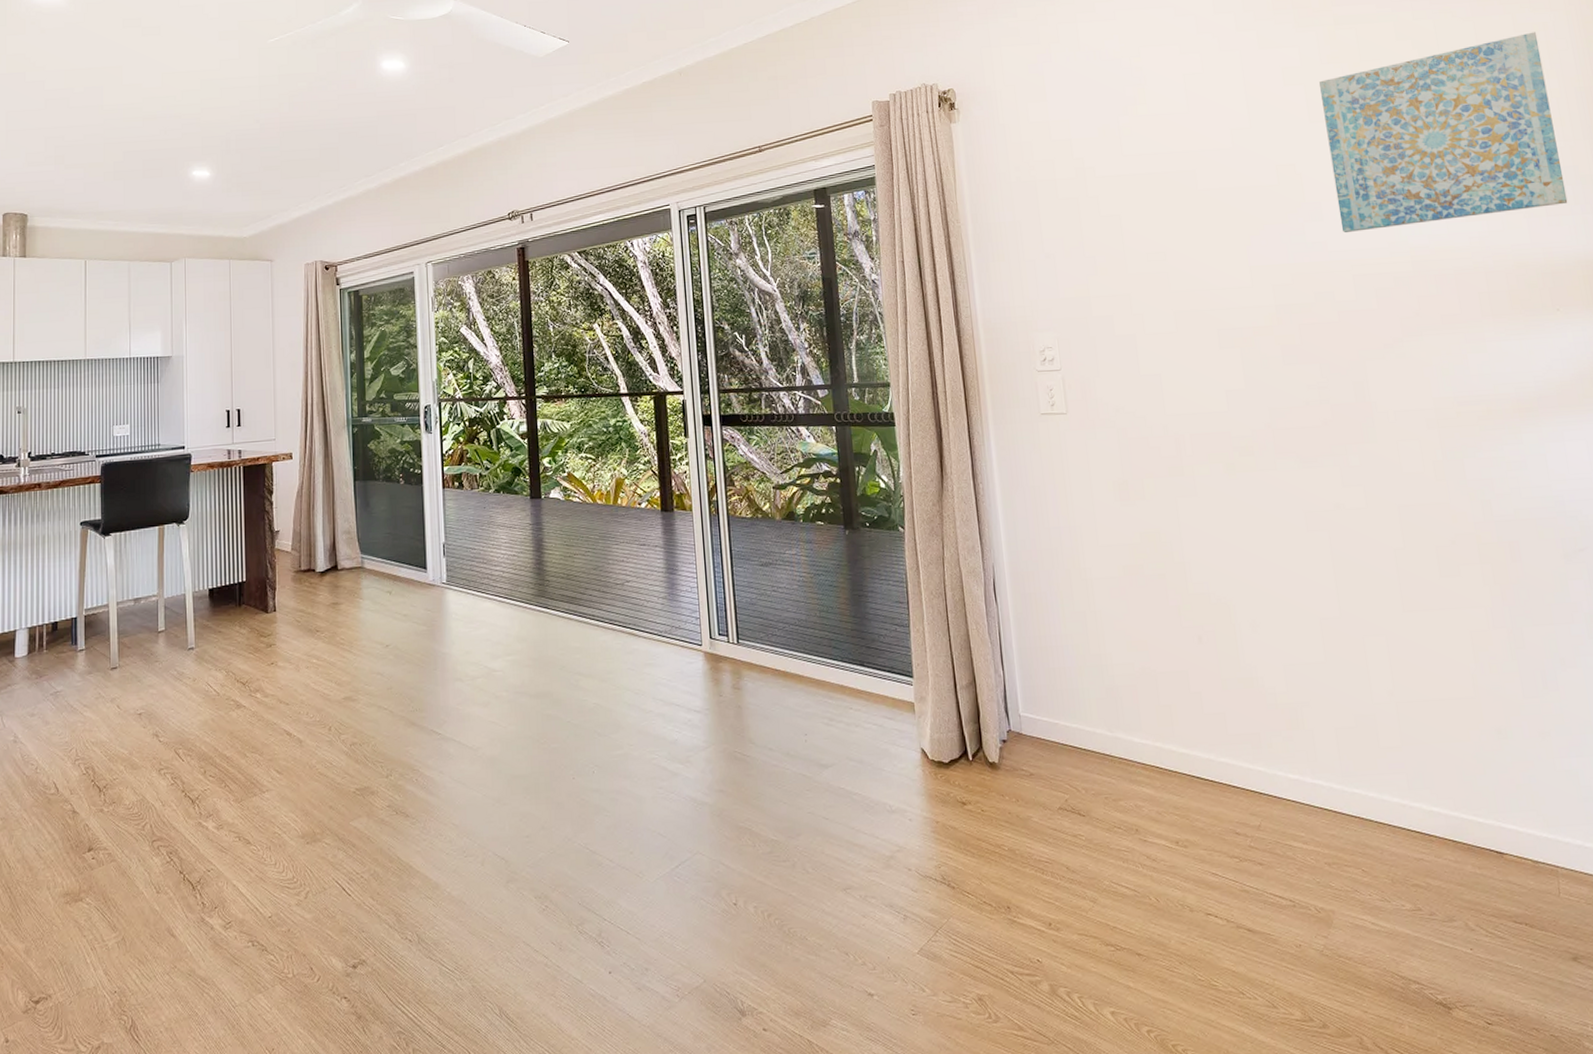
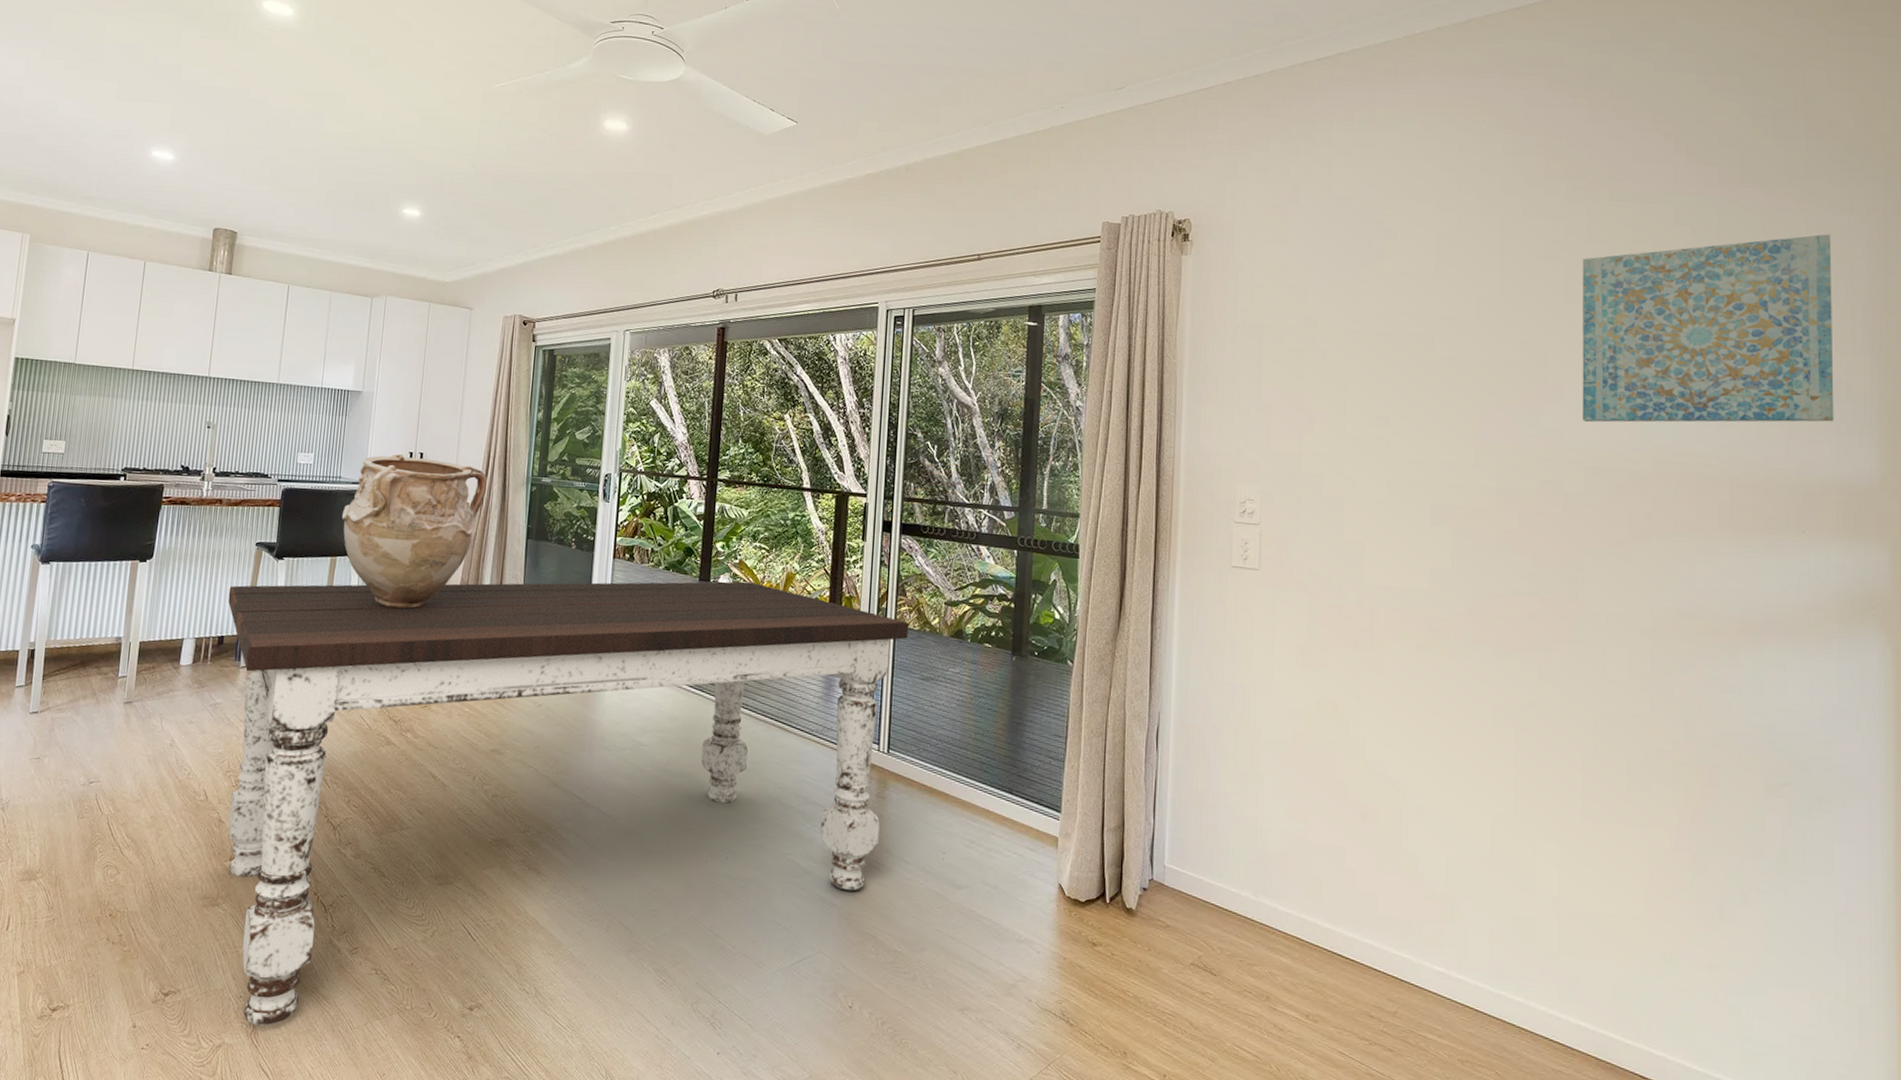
dining table: none [58,493,742,1019] -> present [228,581,909,1026]
vase: none [165,412,309,570] -> present [341,453,488,609]

